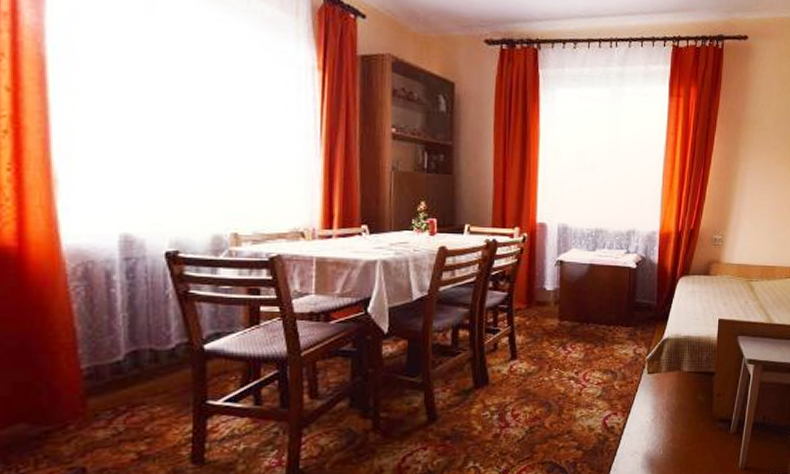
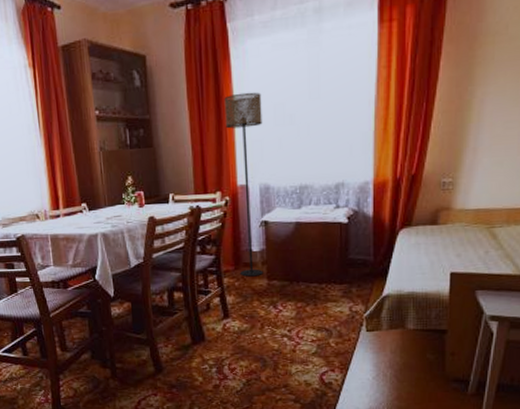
floor lamp: none [529,135,566,316] -> present [224,92,264,277]

